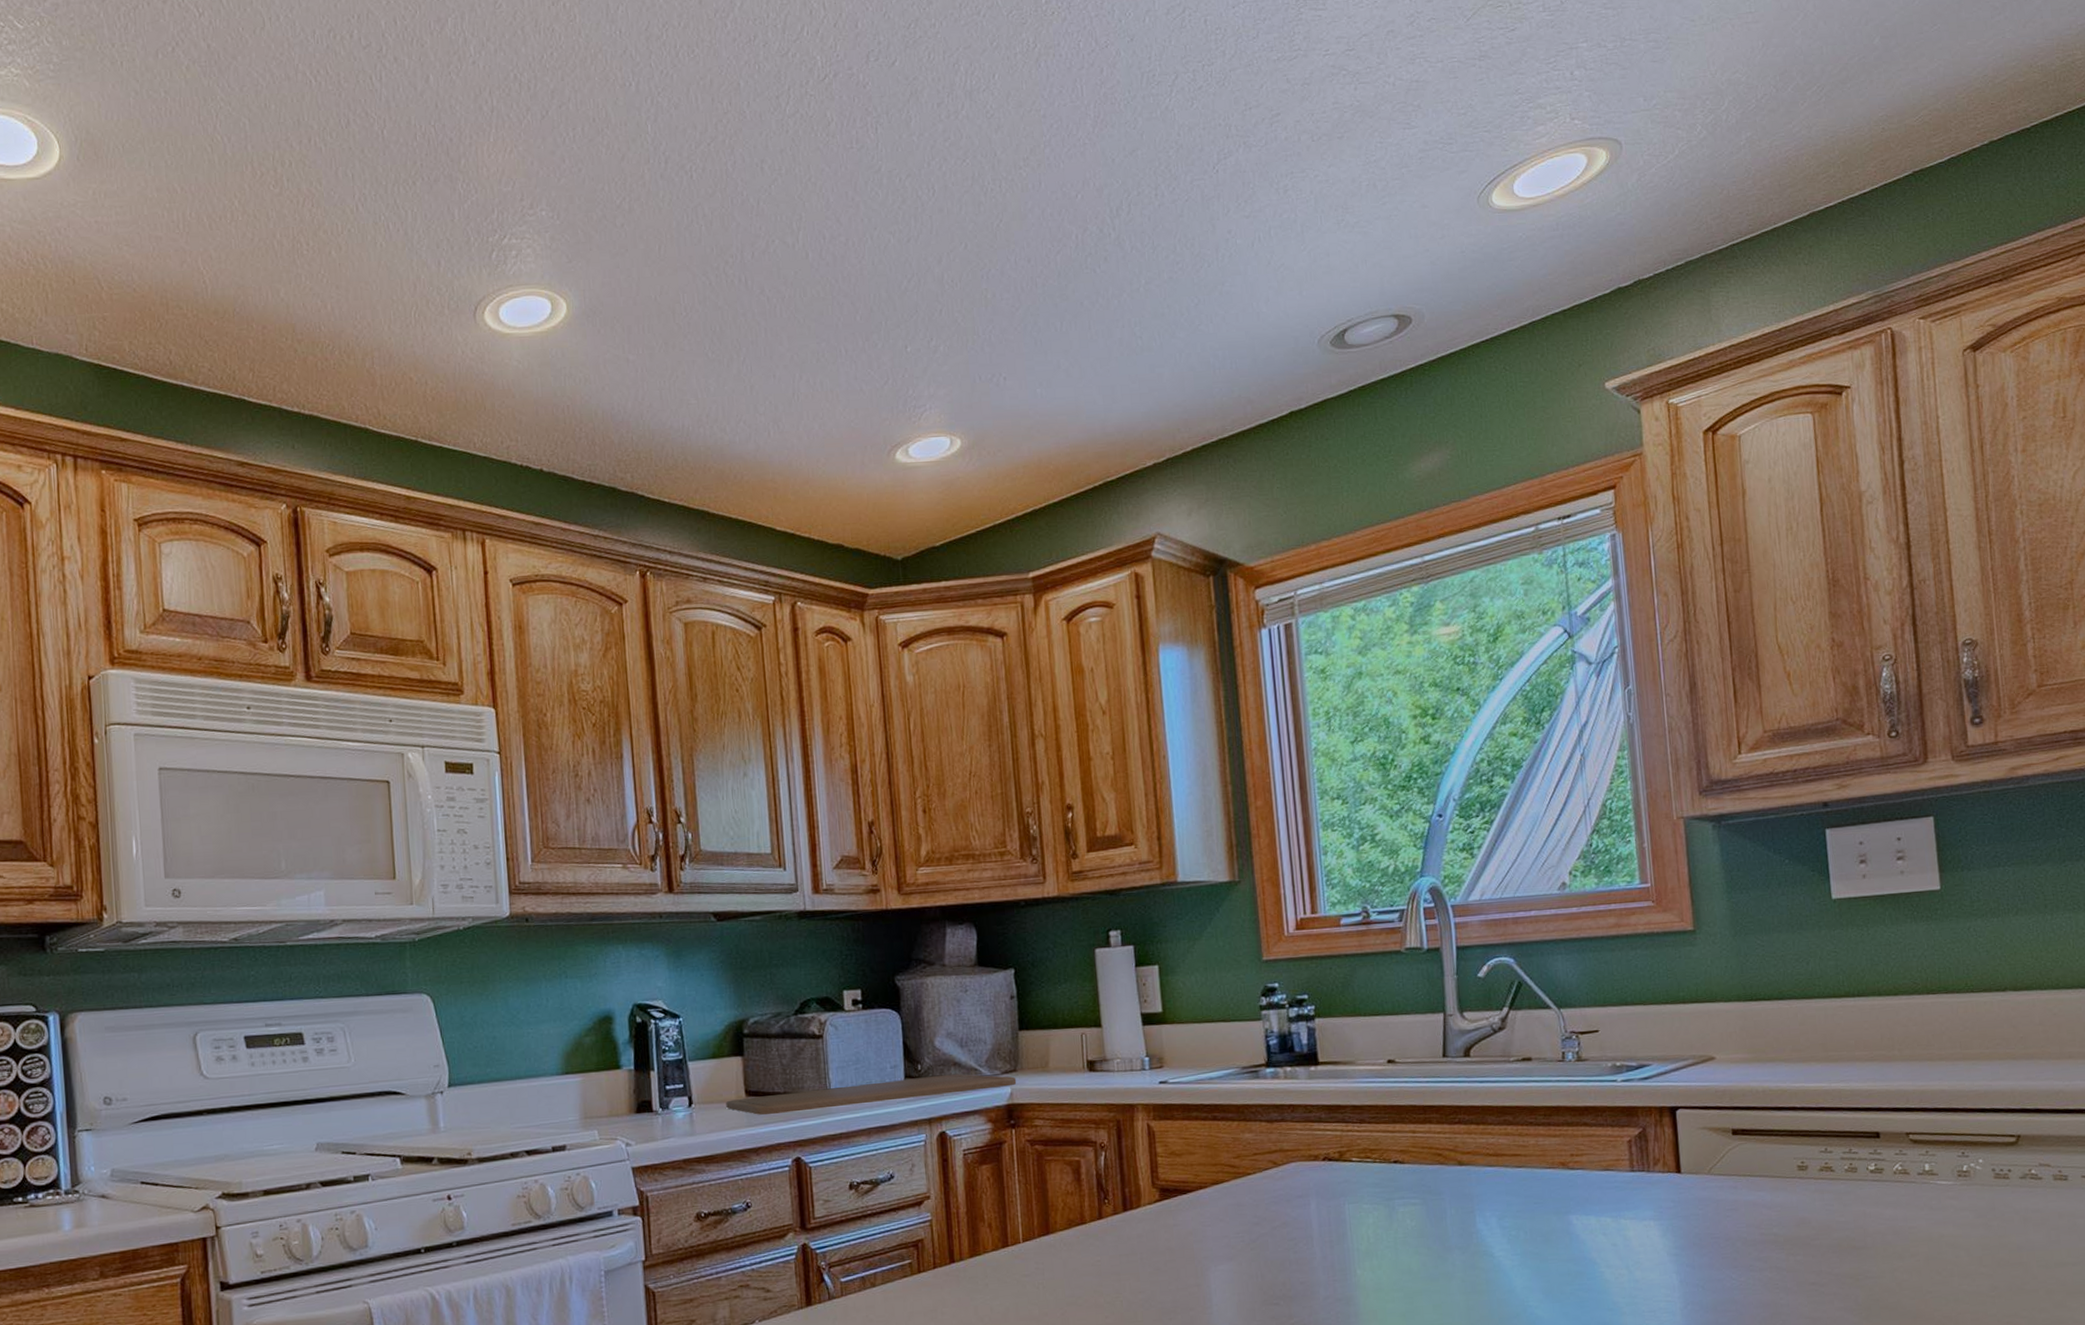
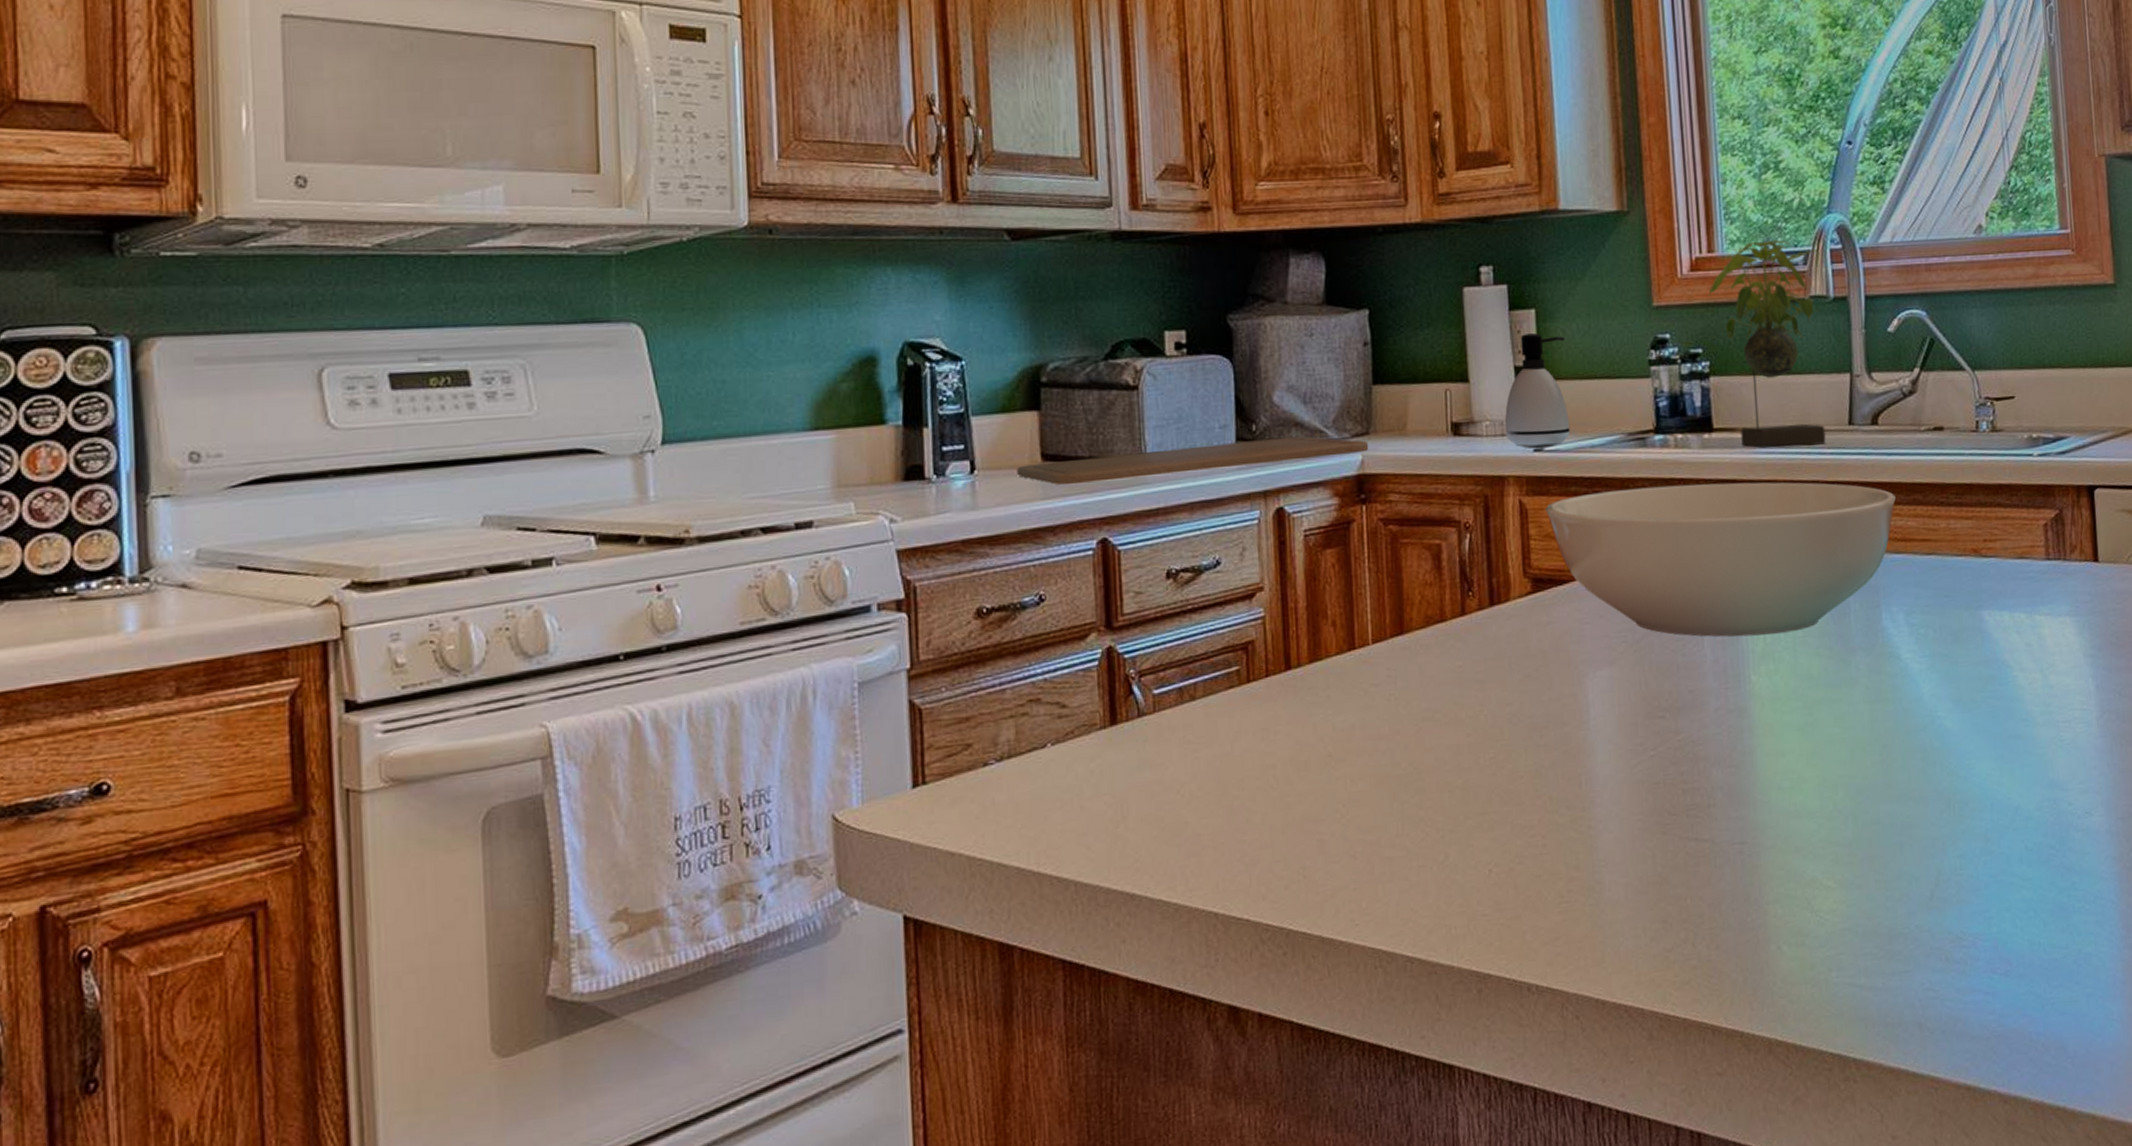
soap dispenser: none [1133,985,1191,1082] -> present [1504,333,1571,449]
bowl: none [1170,1106,1488,1238] -> present [1545,482,1896,637]
plant: none [1313,901,1422,1079] -> present [1709,240,1826,449]

